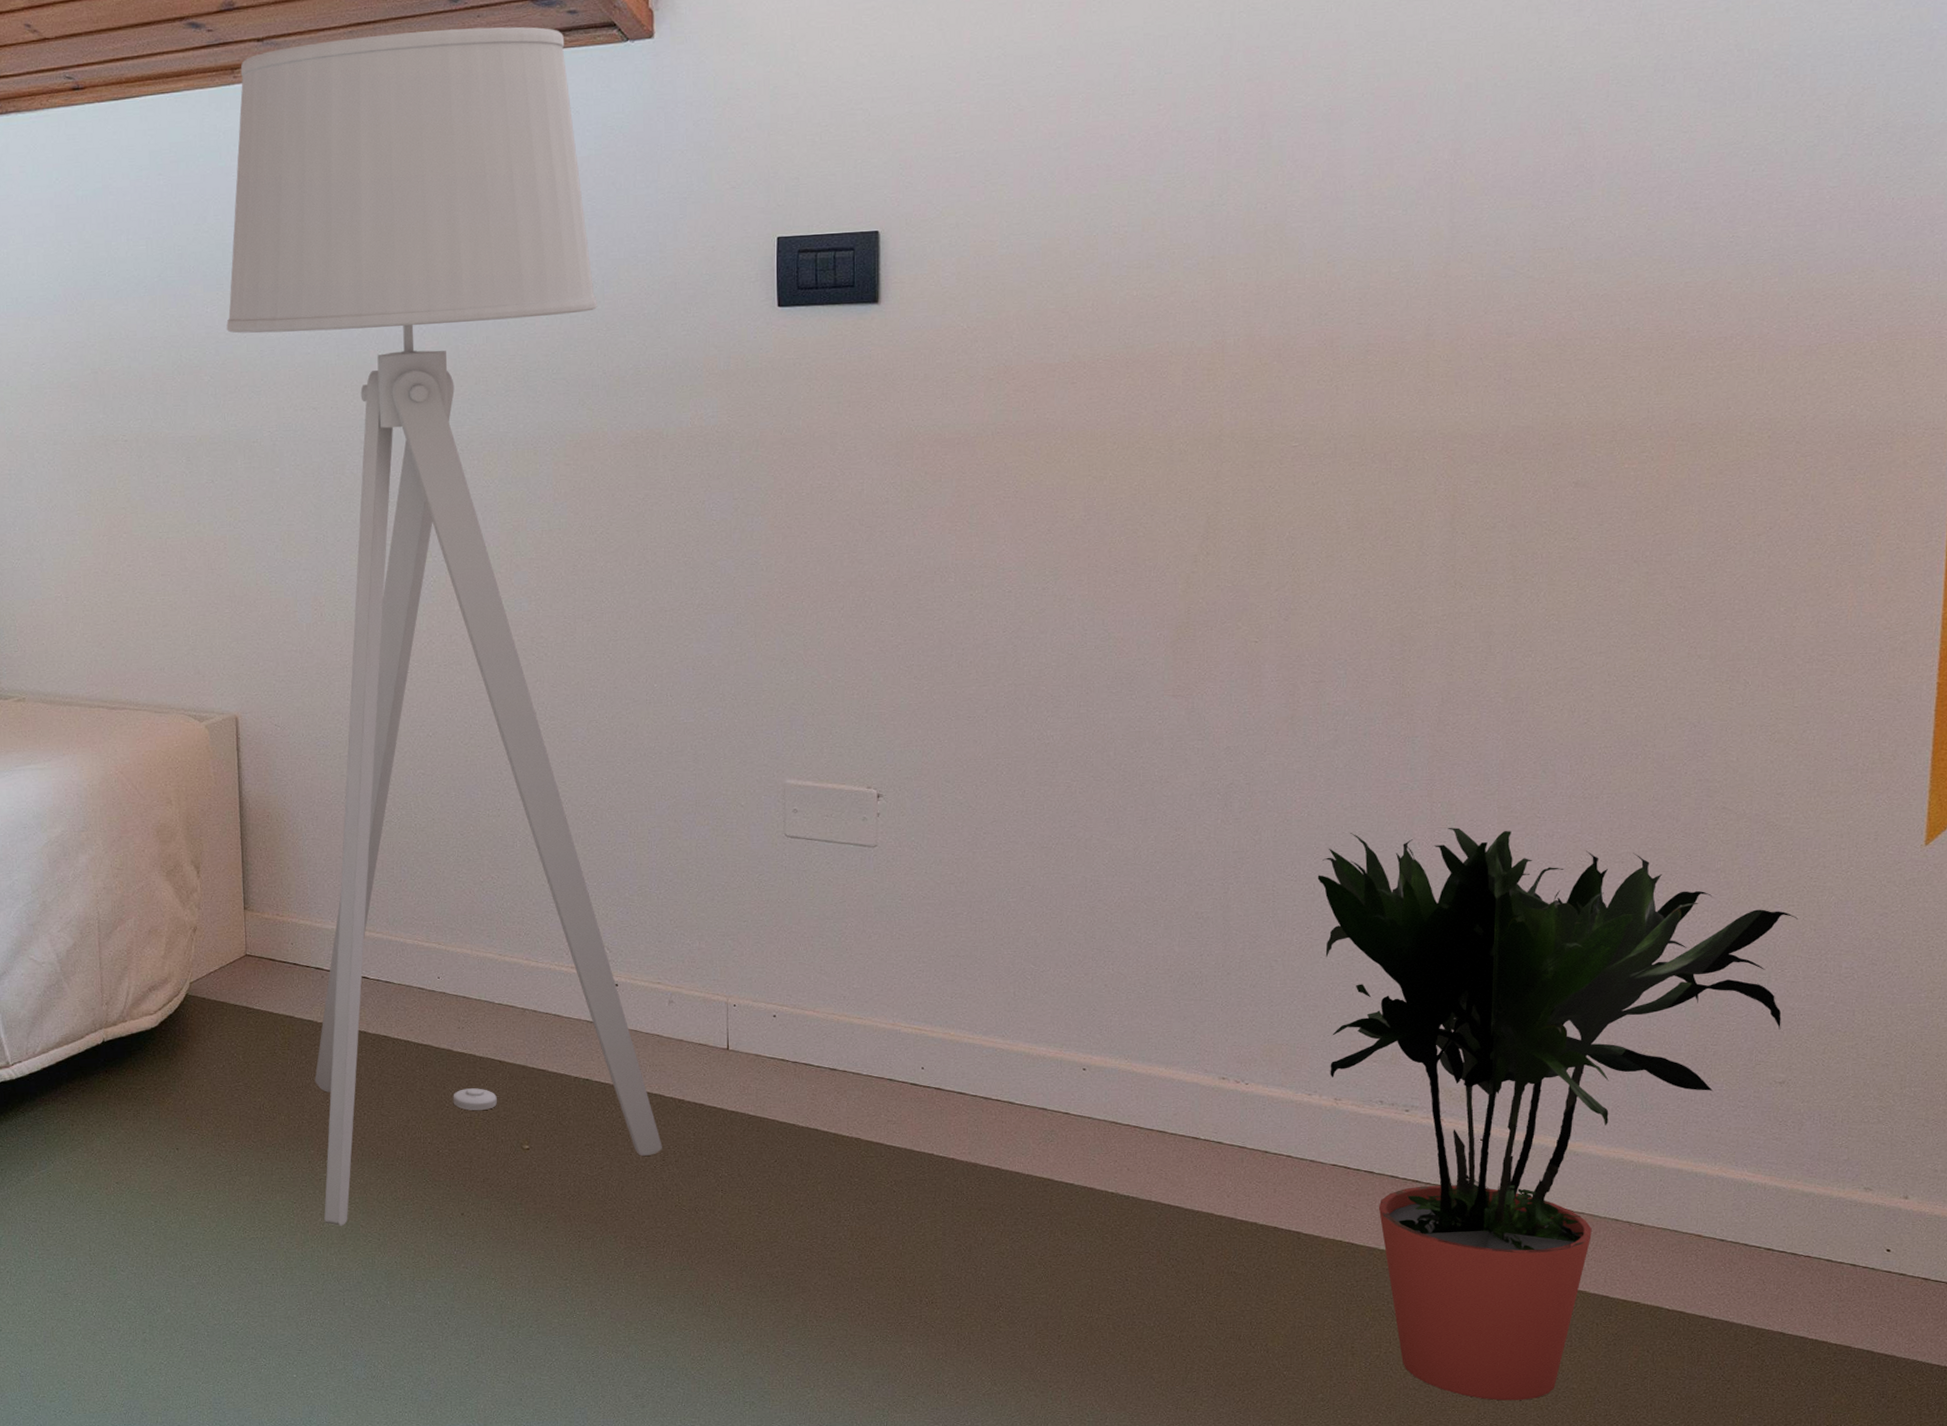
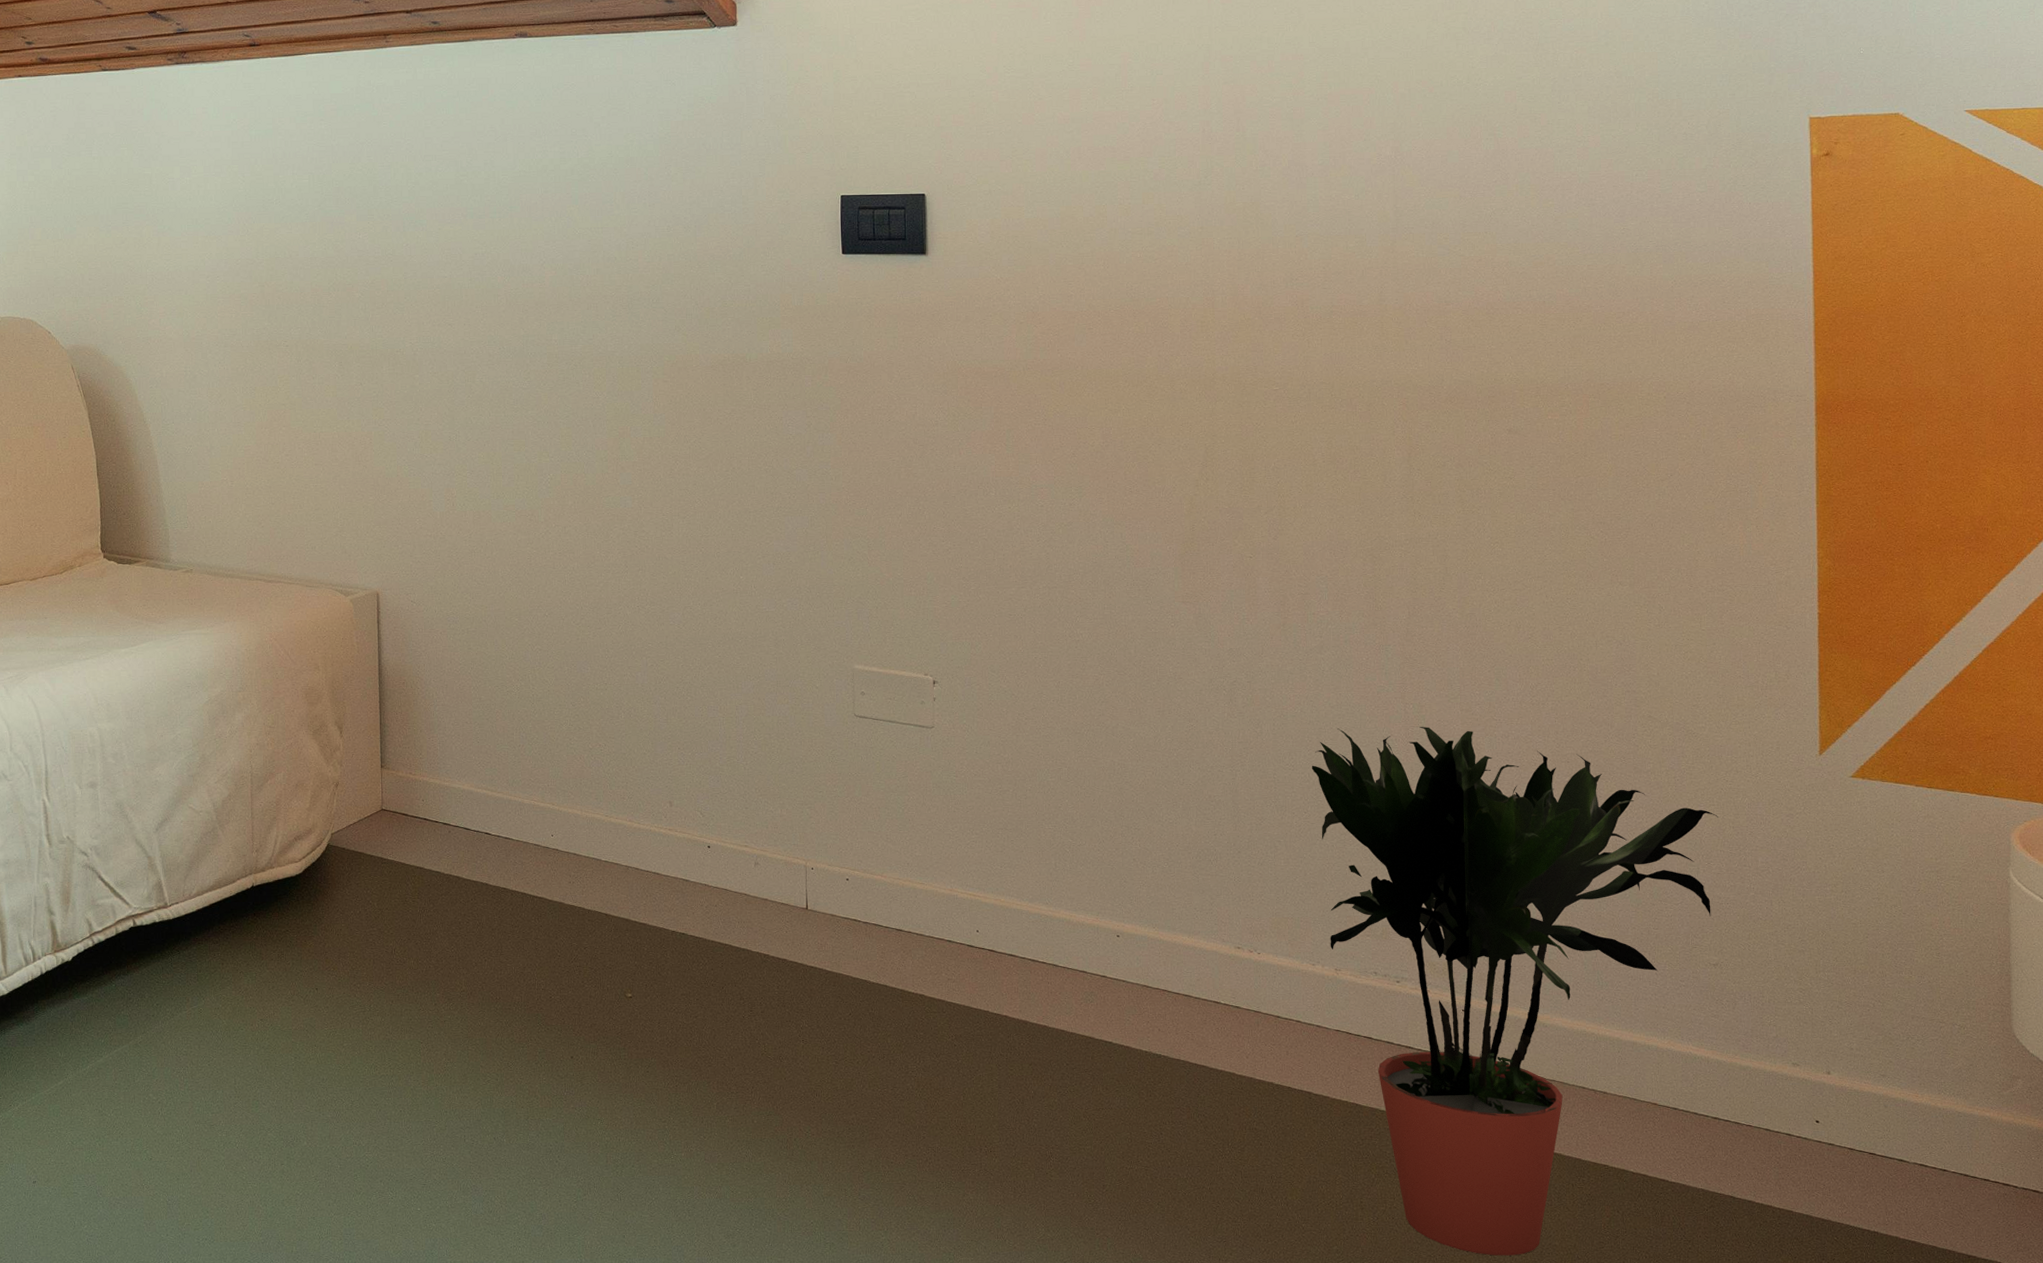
floor lamp: present [226,26,663,1226] -> none [376,10,751,1066]

